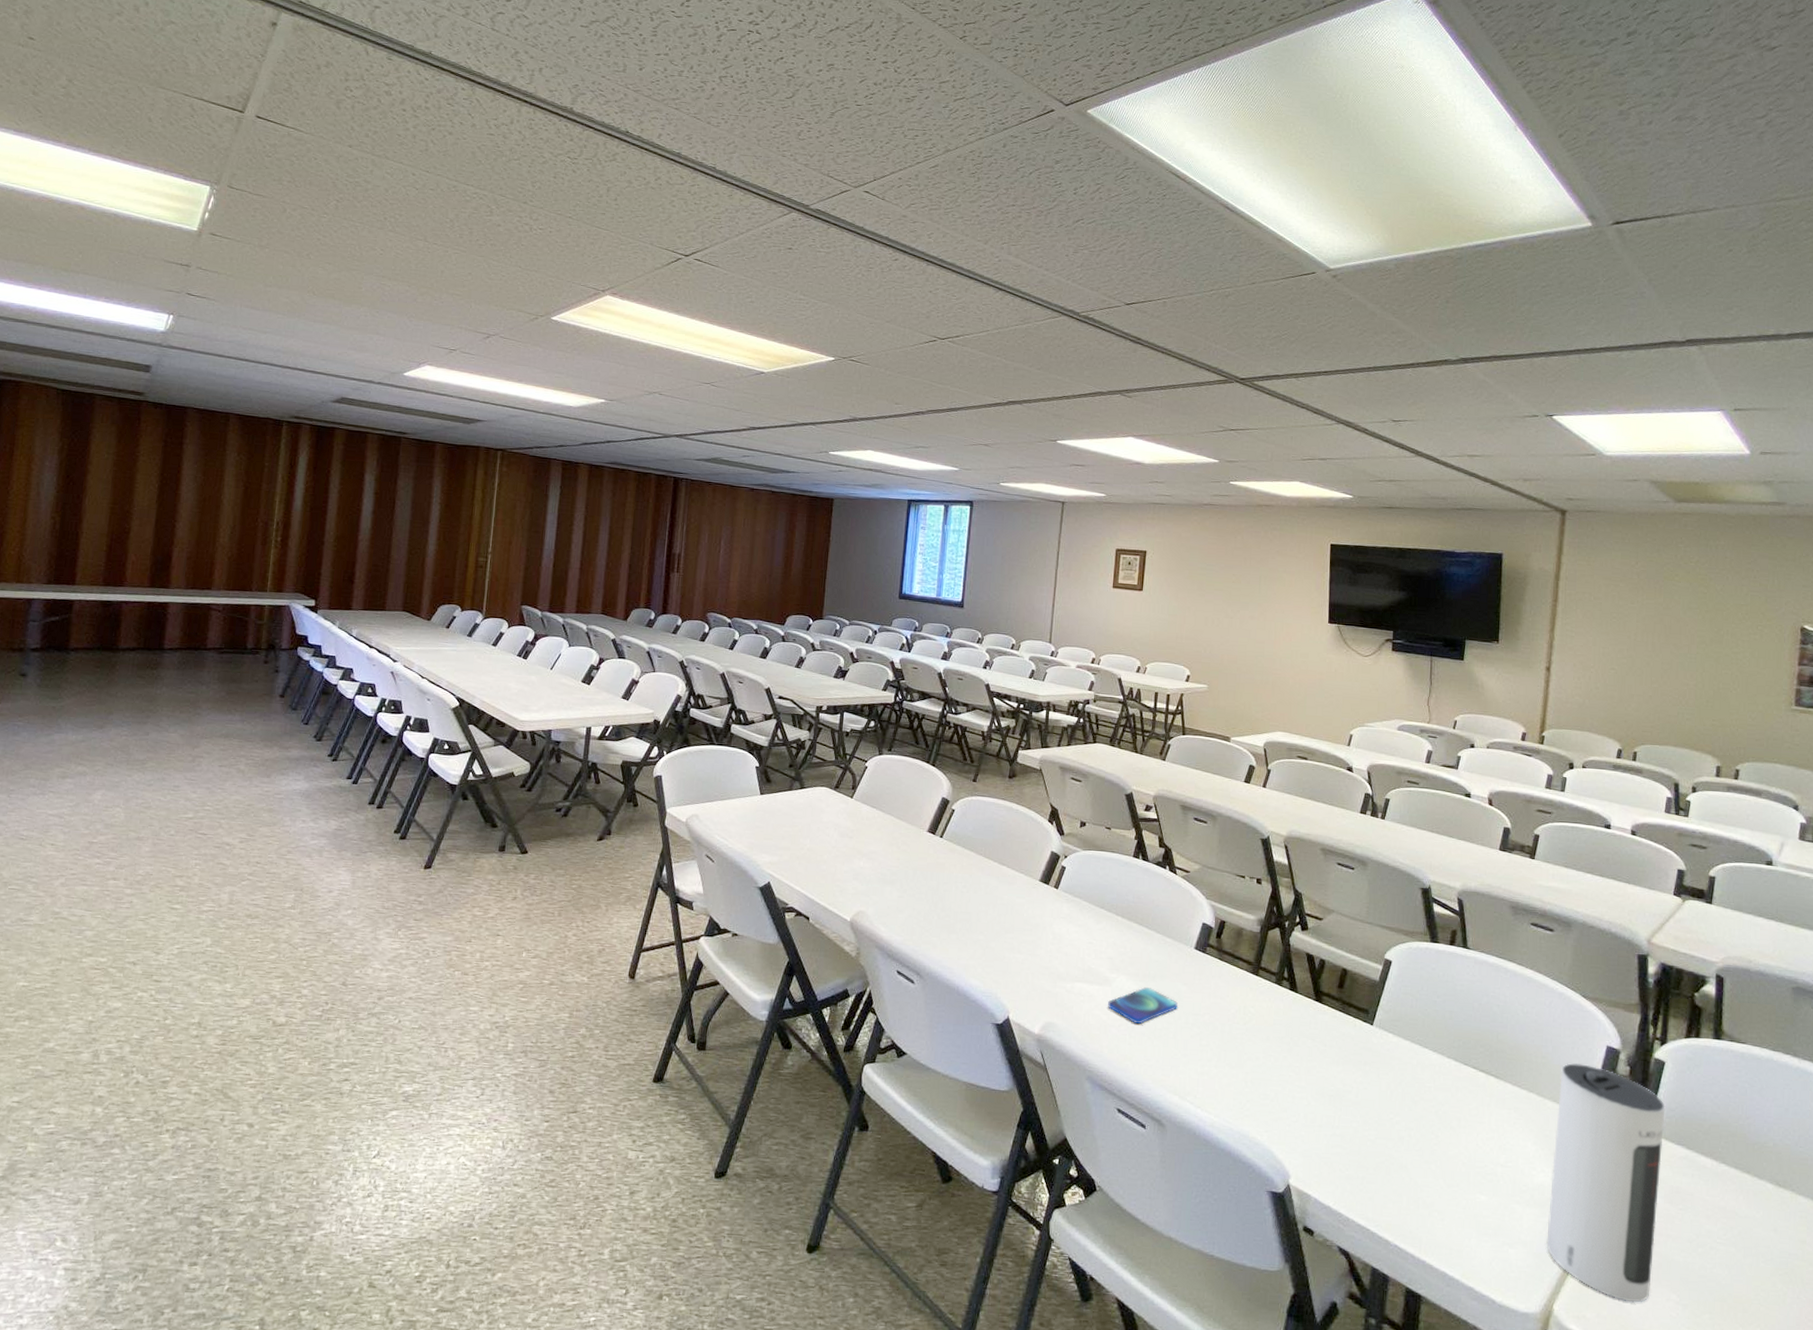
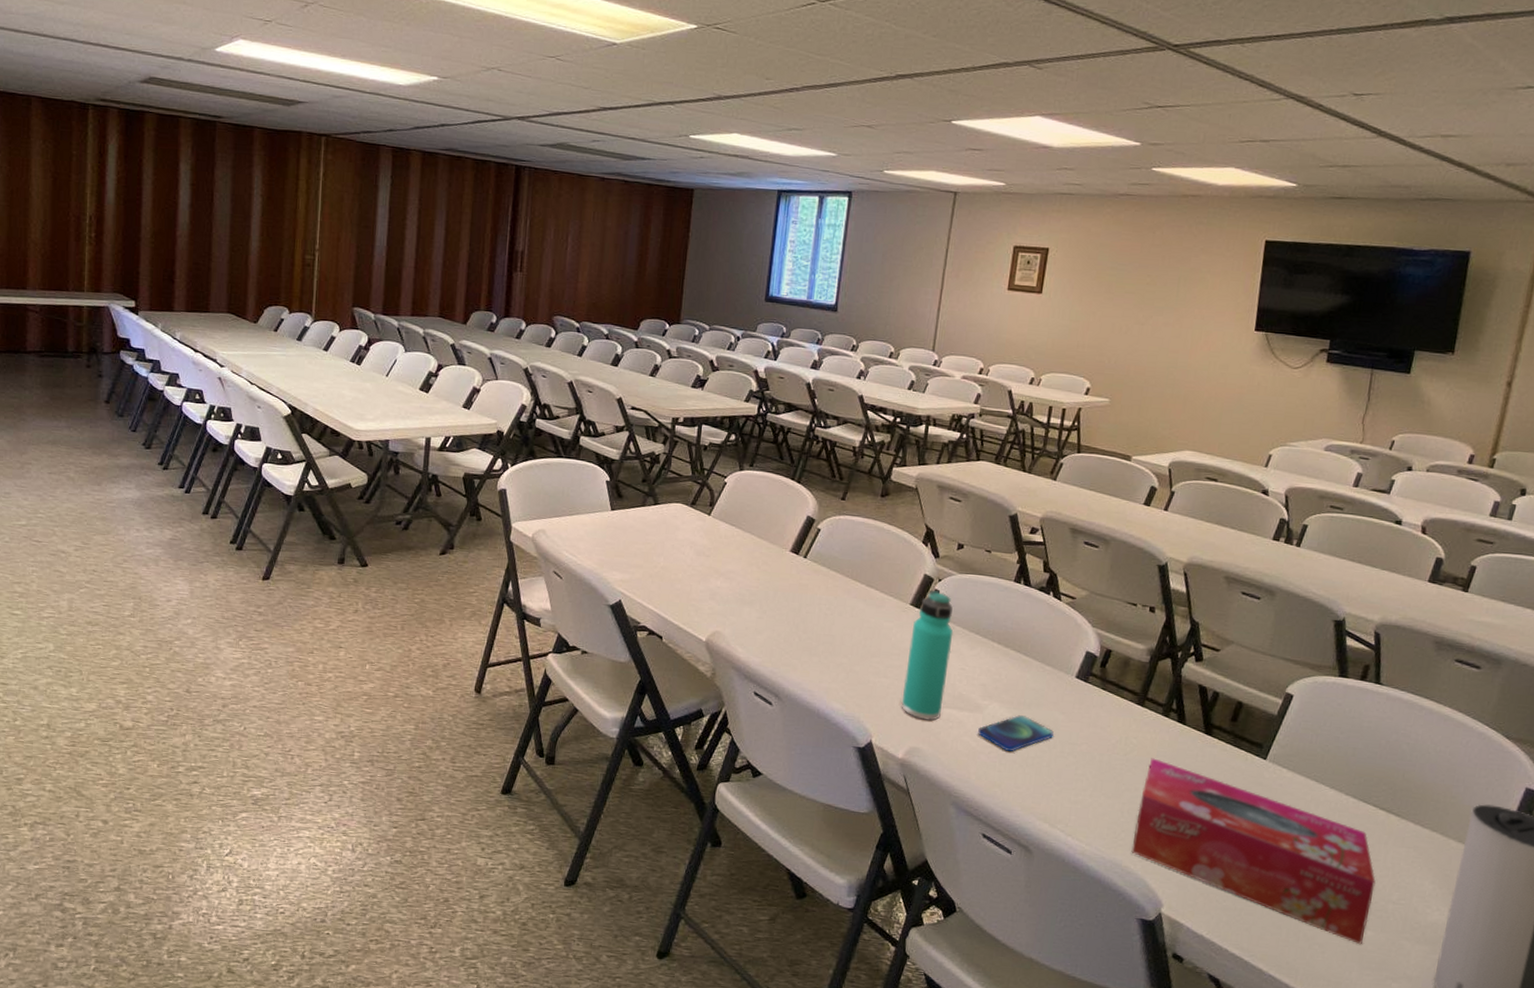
thermos bottle: none [1035,866,1081,995] -> present [901,589,954,721]
tissue box: none [1257,1026,1483,1210] -> present [1131,758,1376,945]

